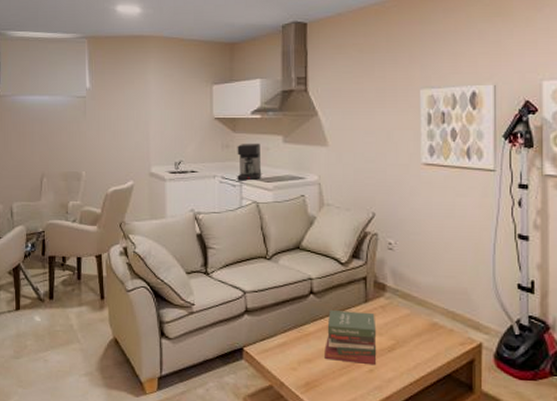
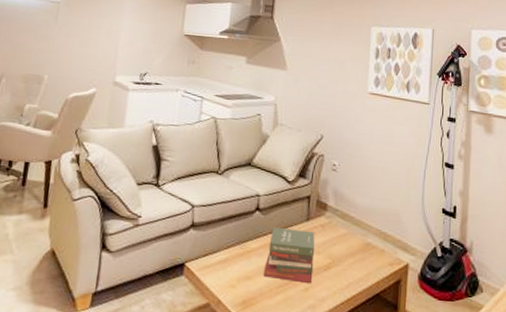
coffee maker: present [237,143,262,181] -> none [199,61,225,98]

